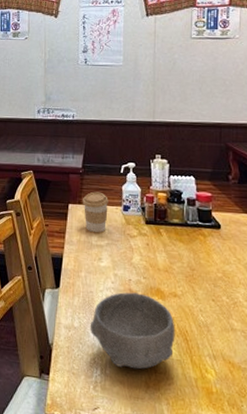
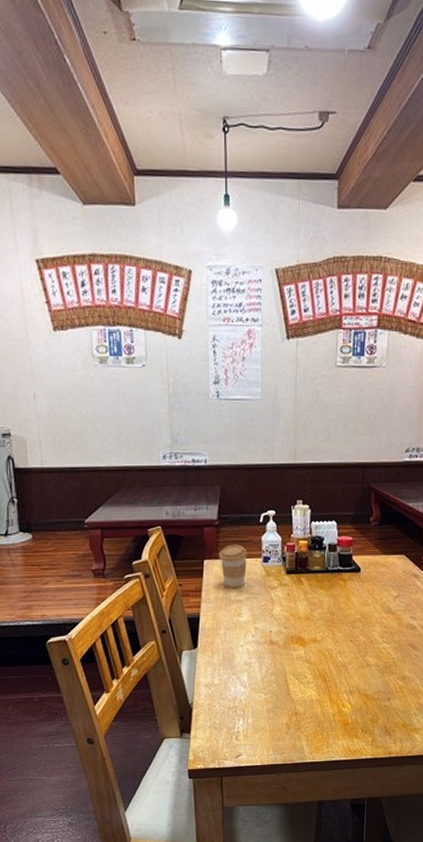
bowl: present [90,292,176,370] -> none [230,643,315,715]

